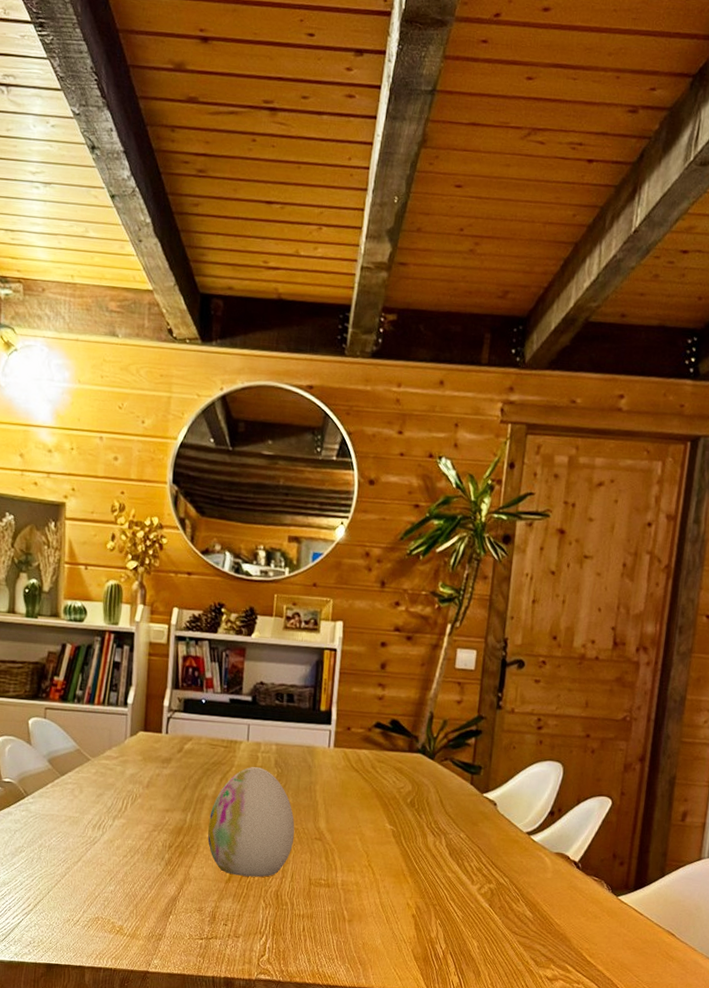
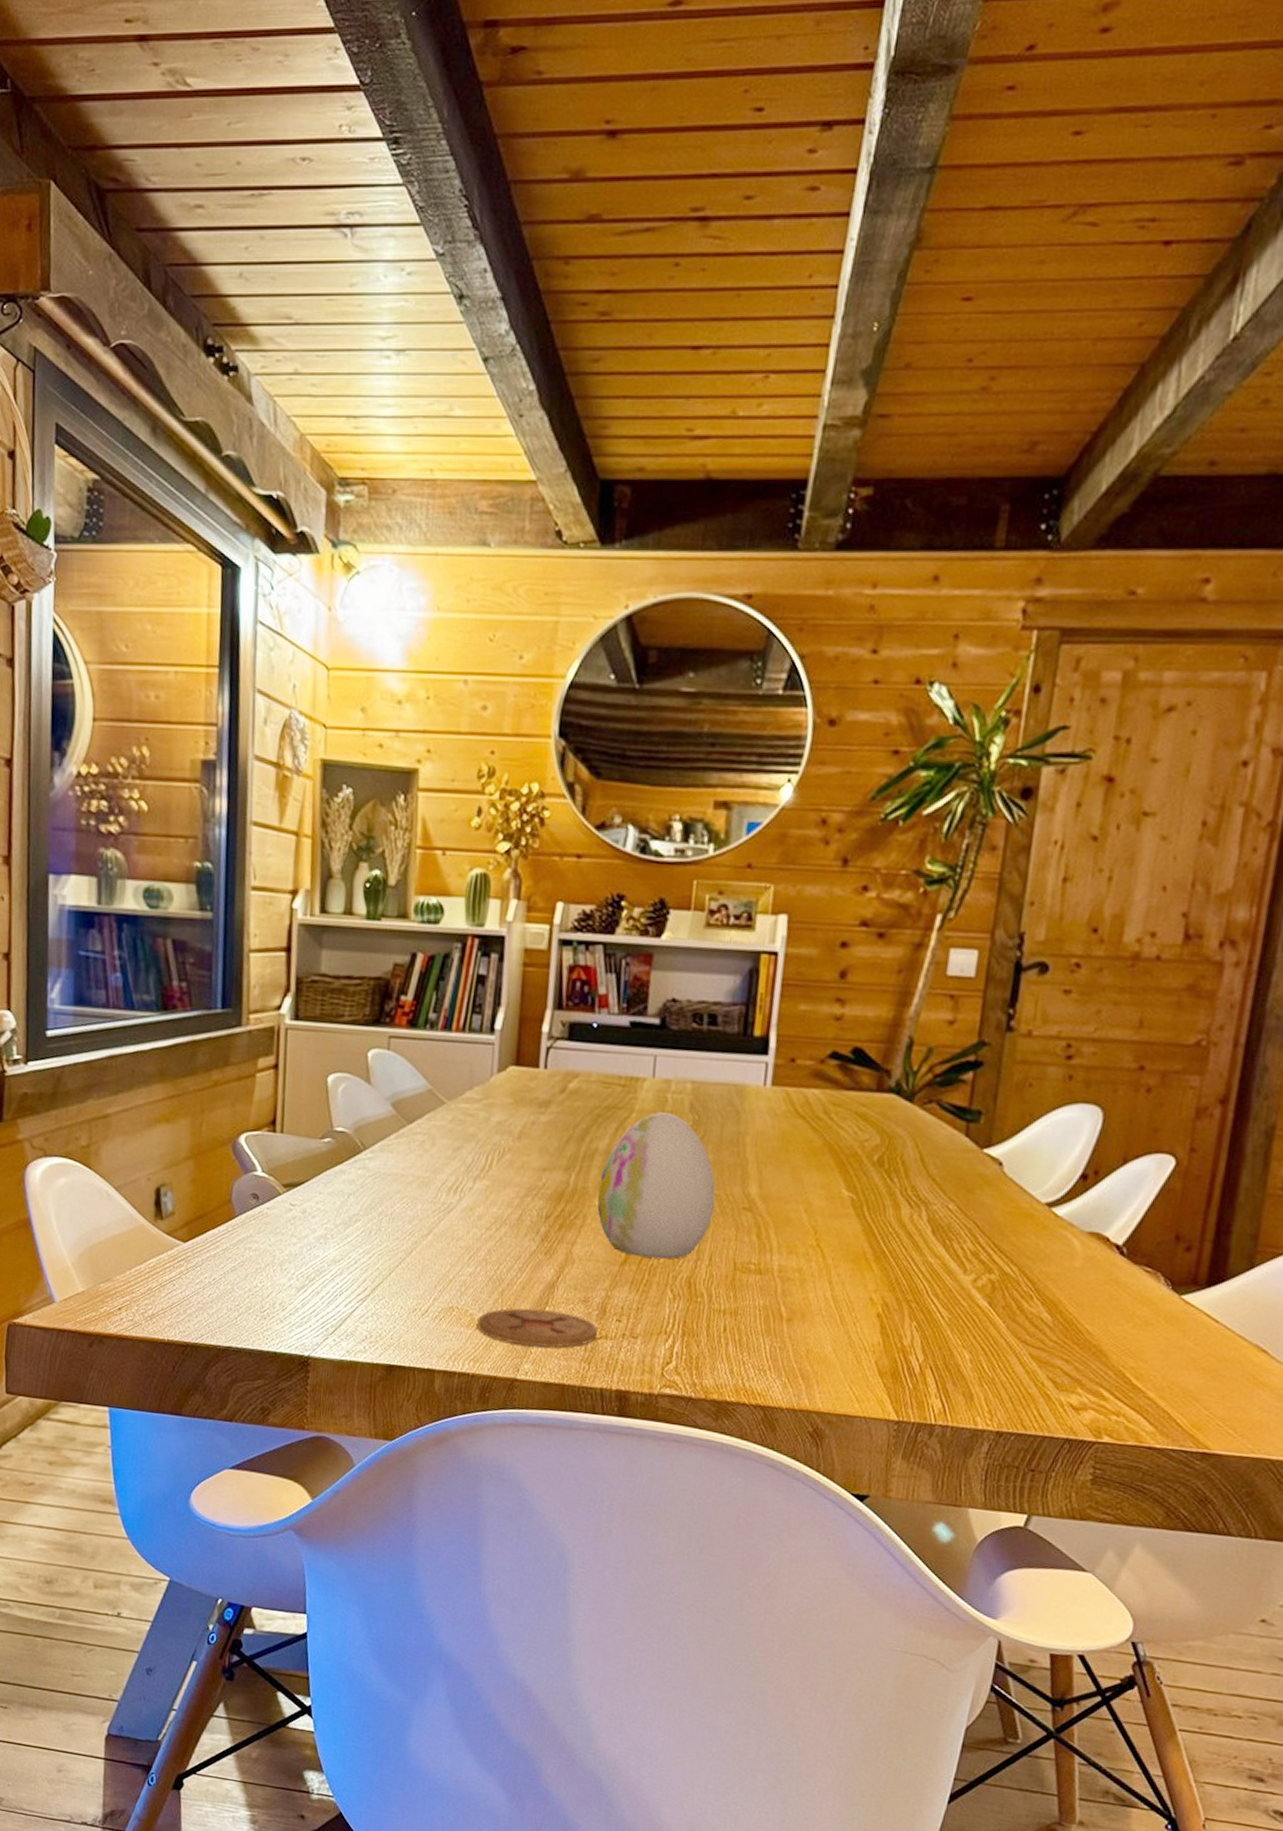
coaster: none [117,917,210,947] -> present [477,1307,598,1348]

